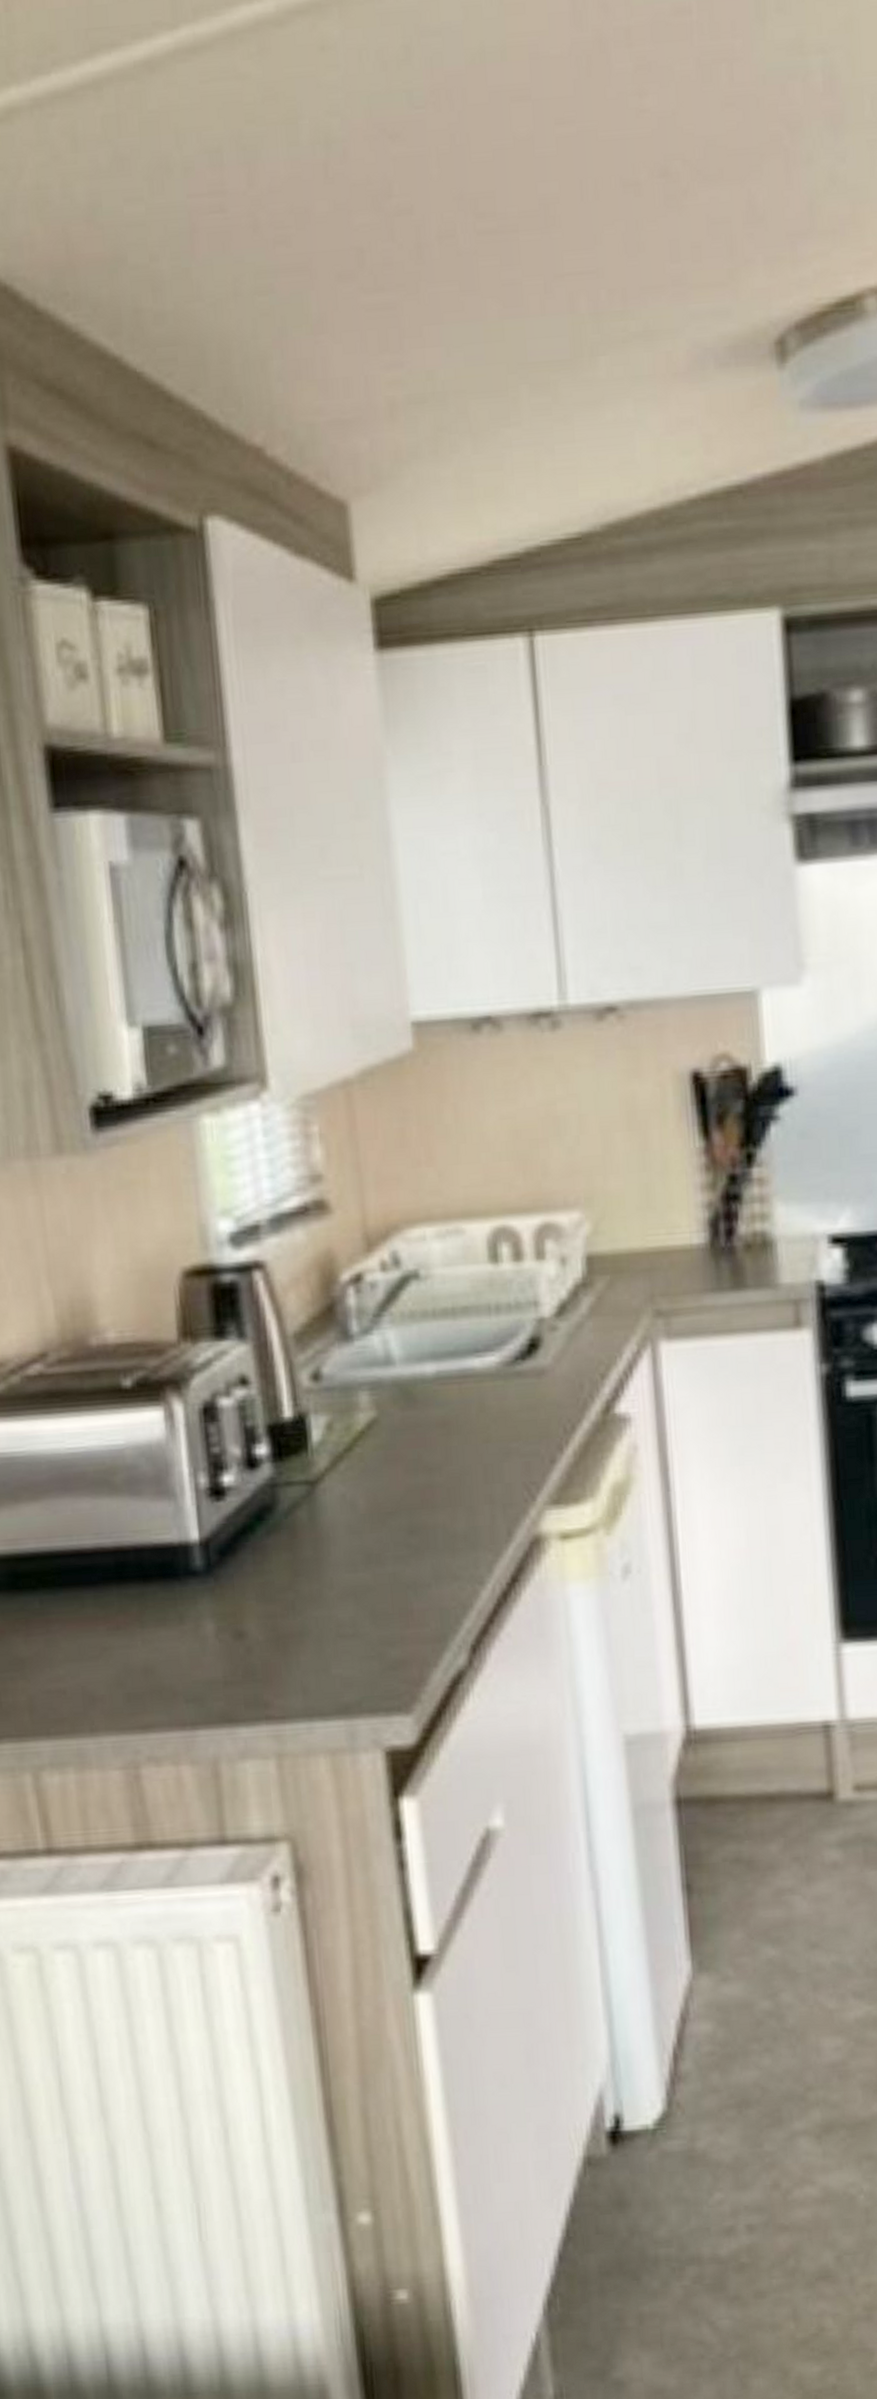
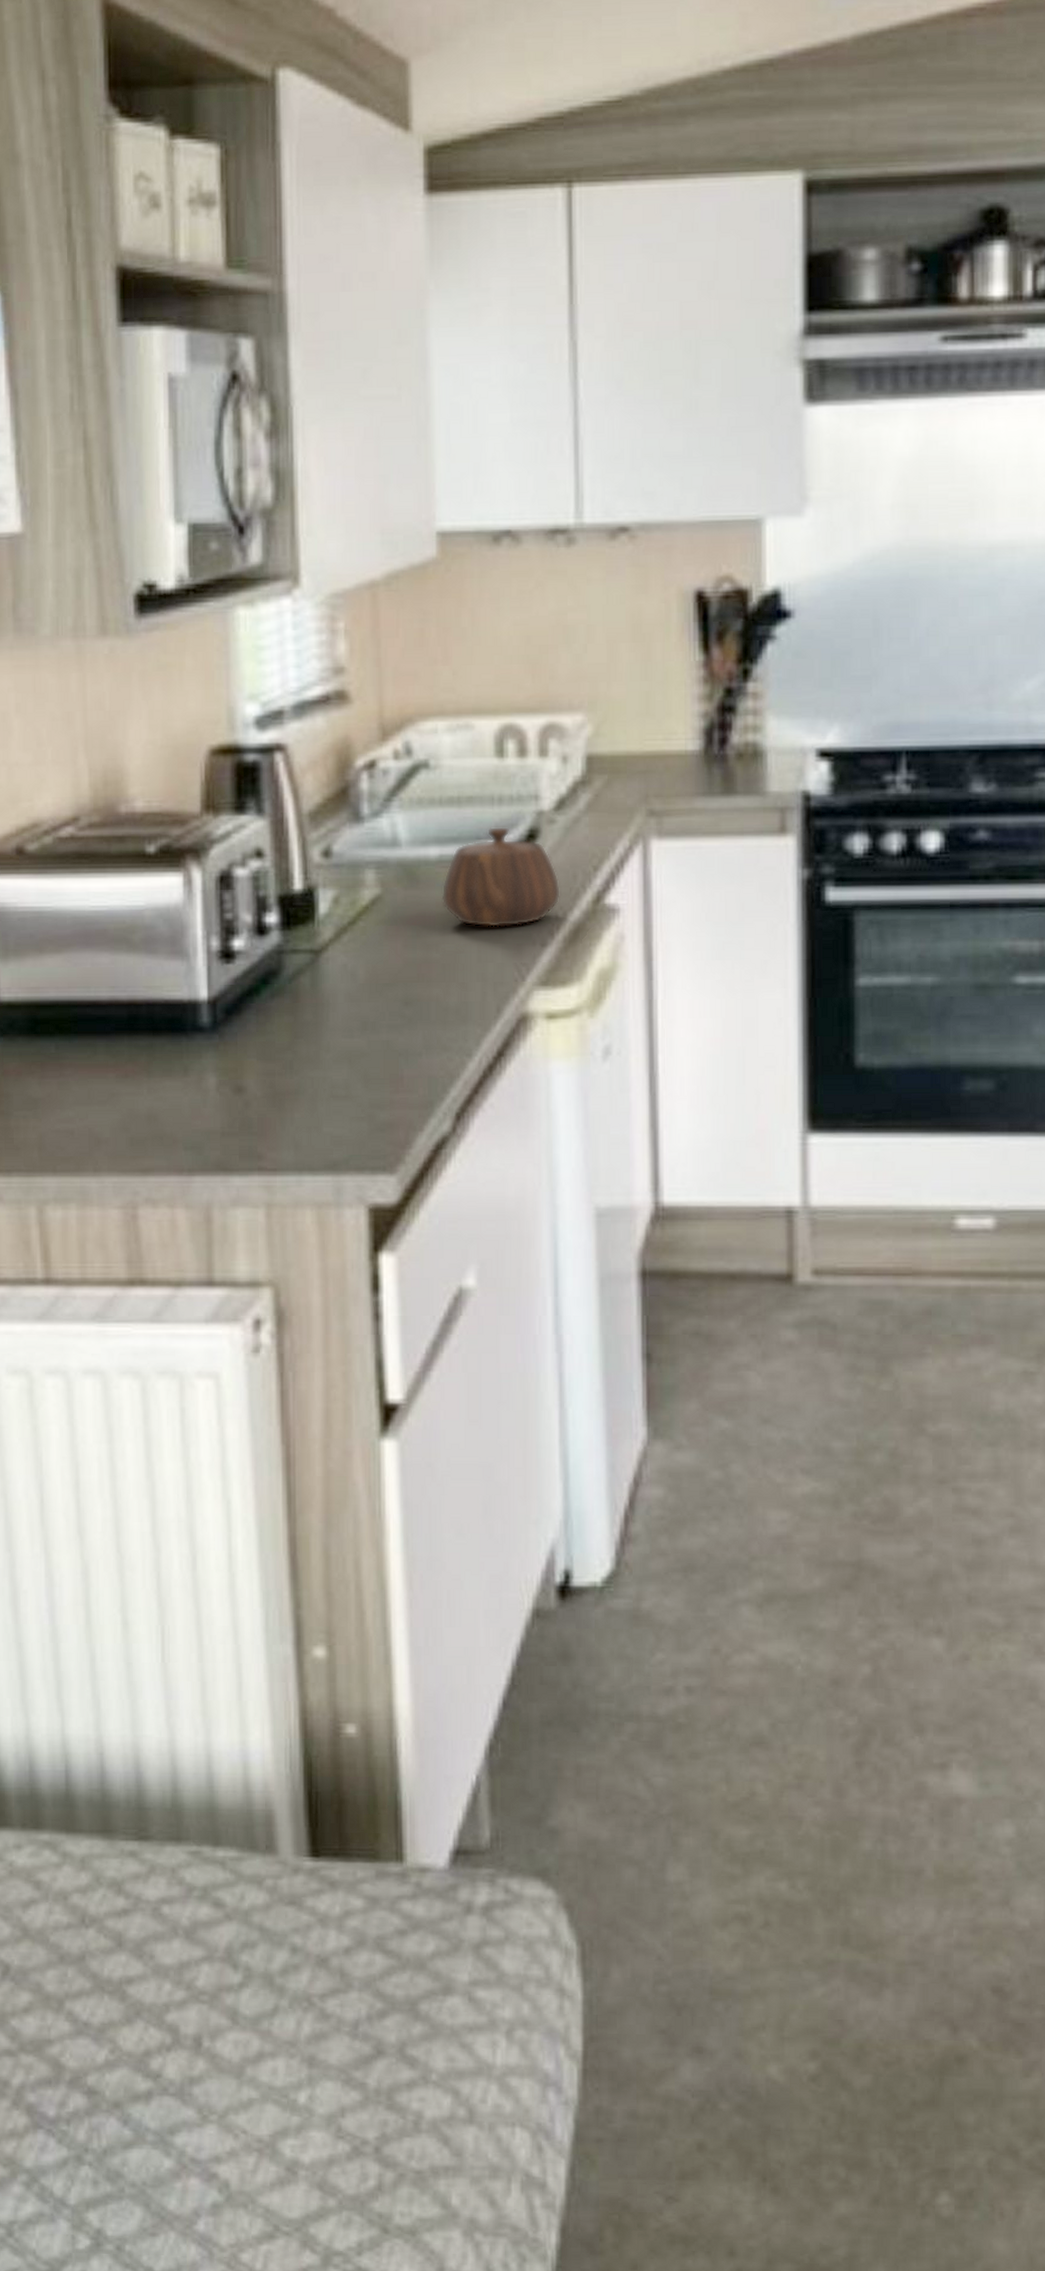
teapot: none [441,1336,568,1446] -> present [441,826,561,927]

